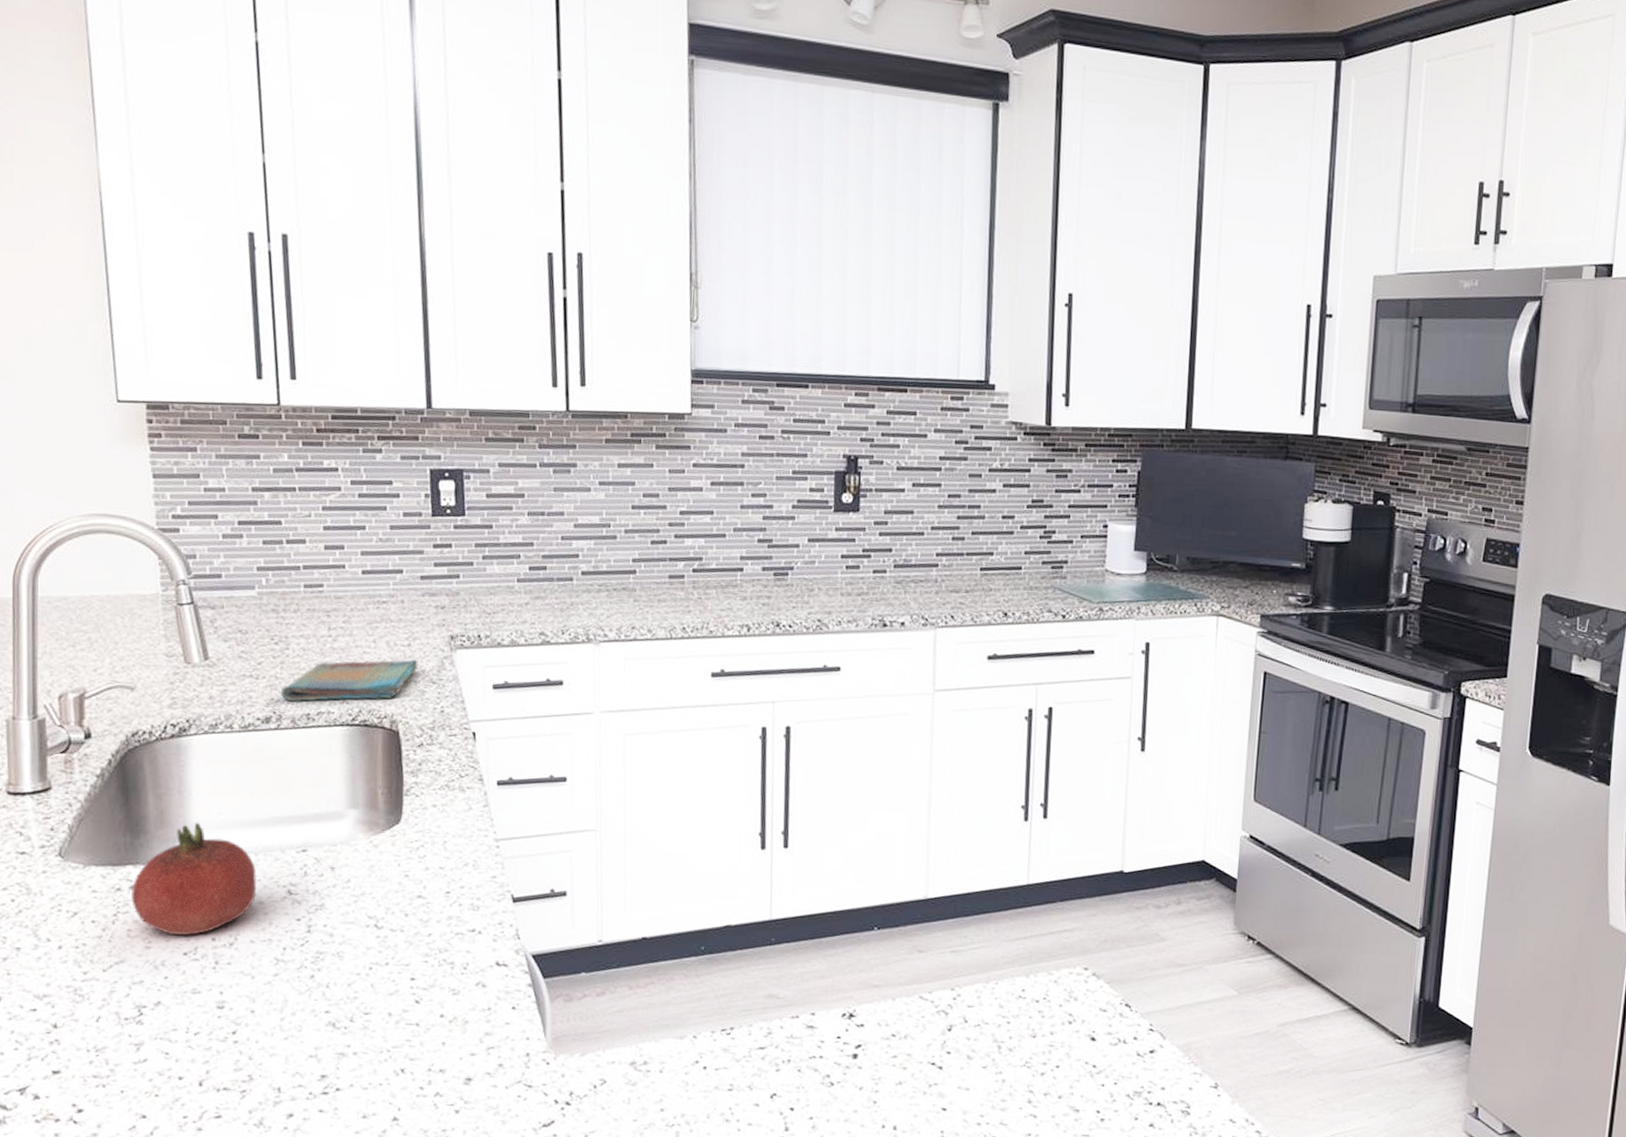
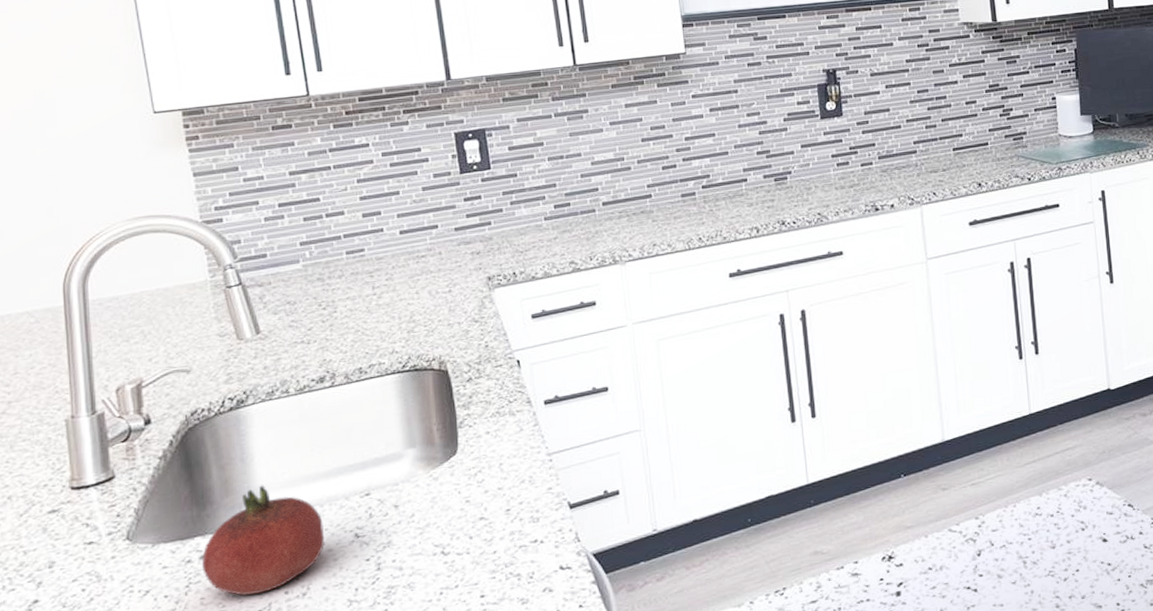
dish towel: present [281,659,418,702] -> none [333,303,460,360]

